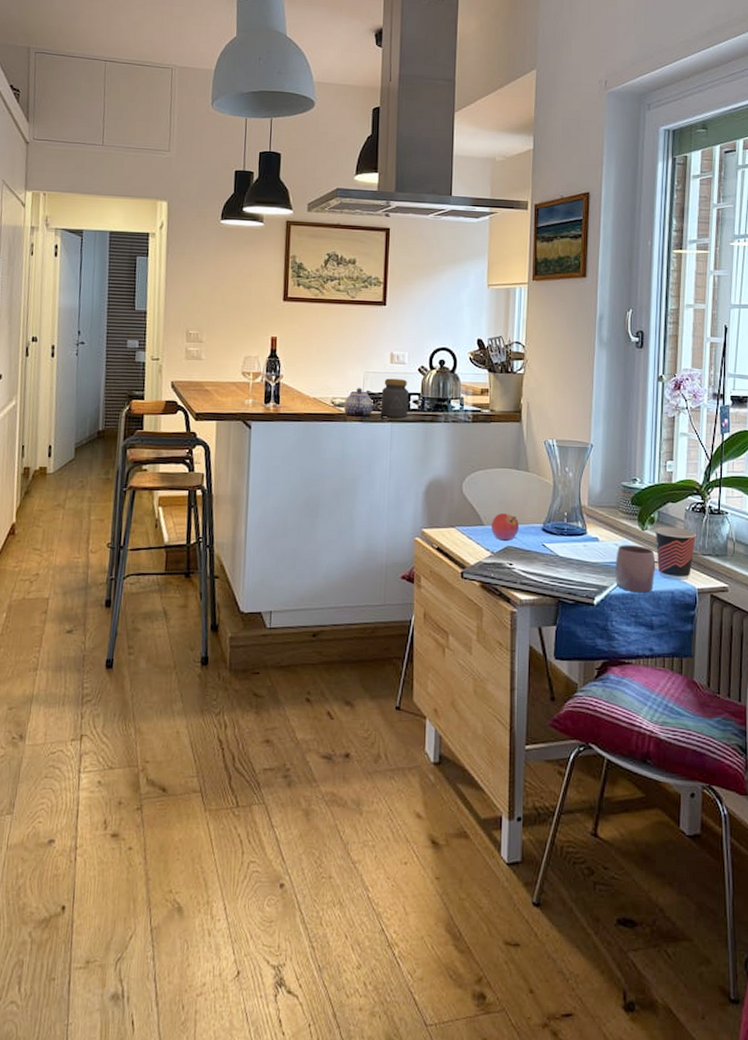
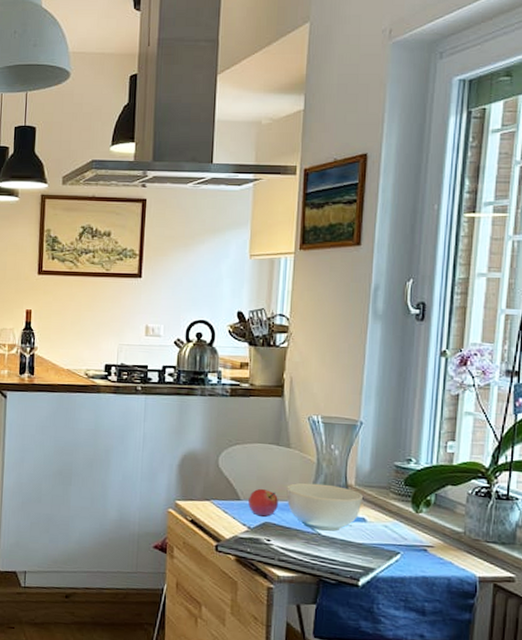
teapot: present [343,387,373,418] -> none [97,359,127,390]
jar: present [380,378,409,418] -> none [134,351,164,391]
bowl: none [526,505,595,553] -> present [286,482,363,532]
mug: present [615,545,656,593] -> none [384,527,431,578]
cup: present [655,526,697,580] -> none [430,510,480,567]

